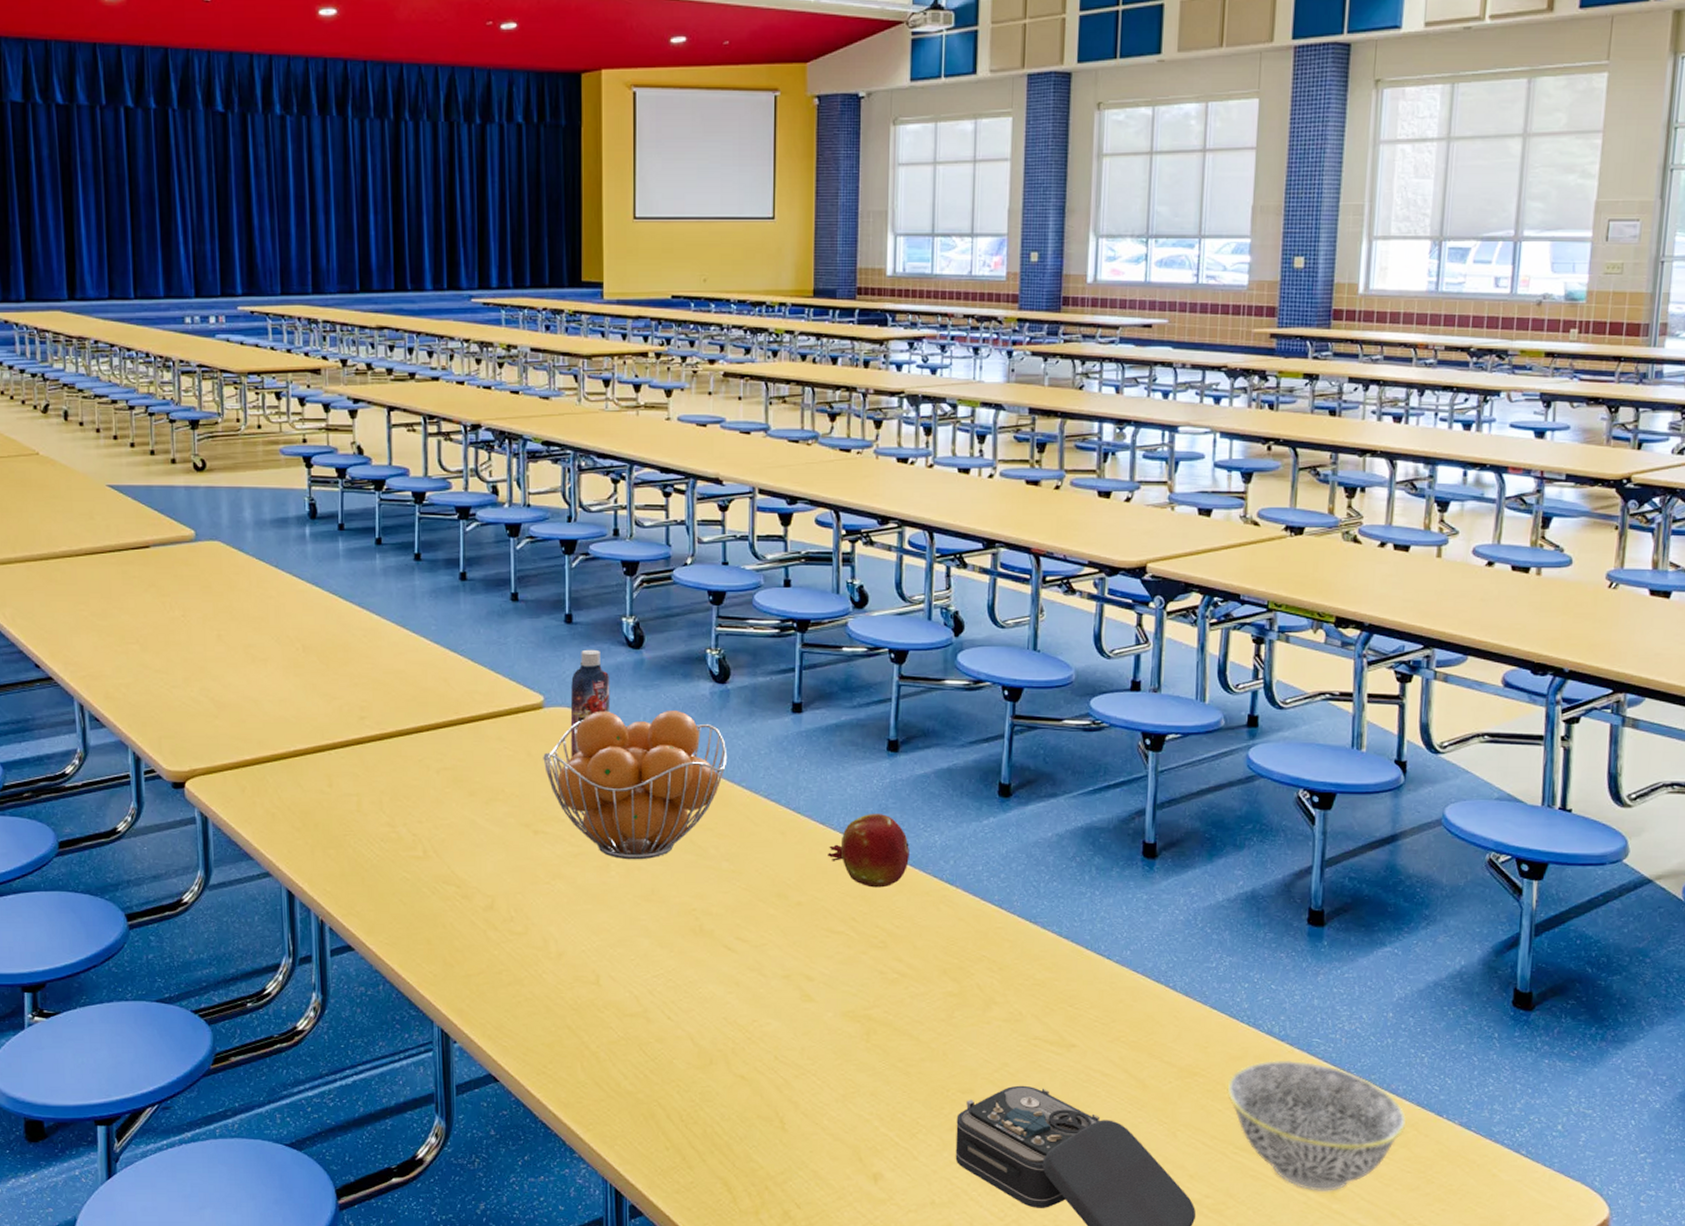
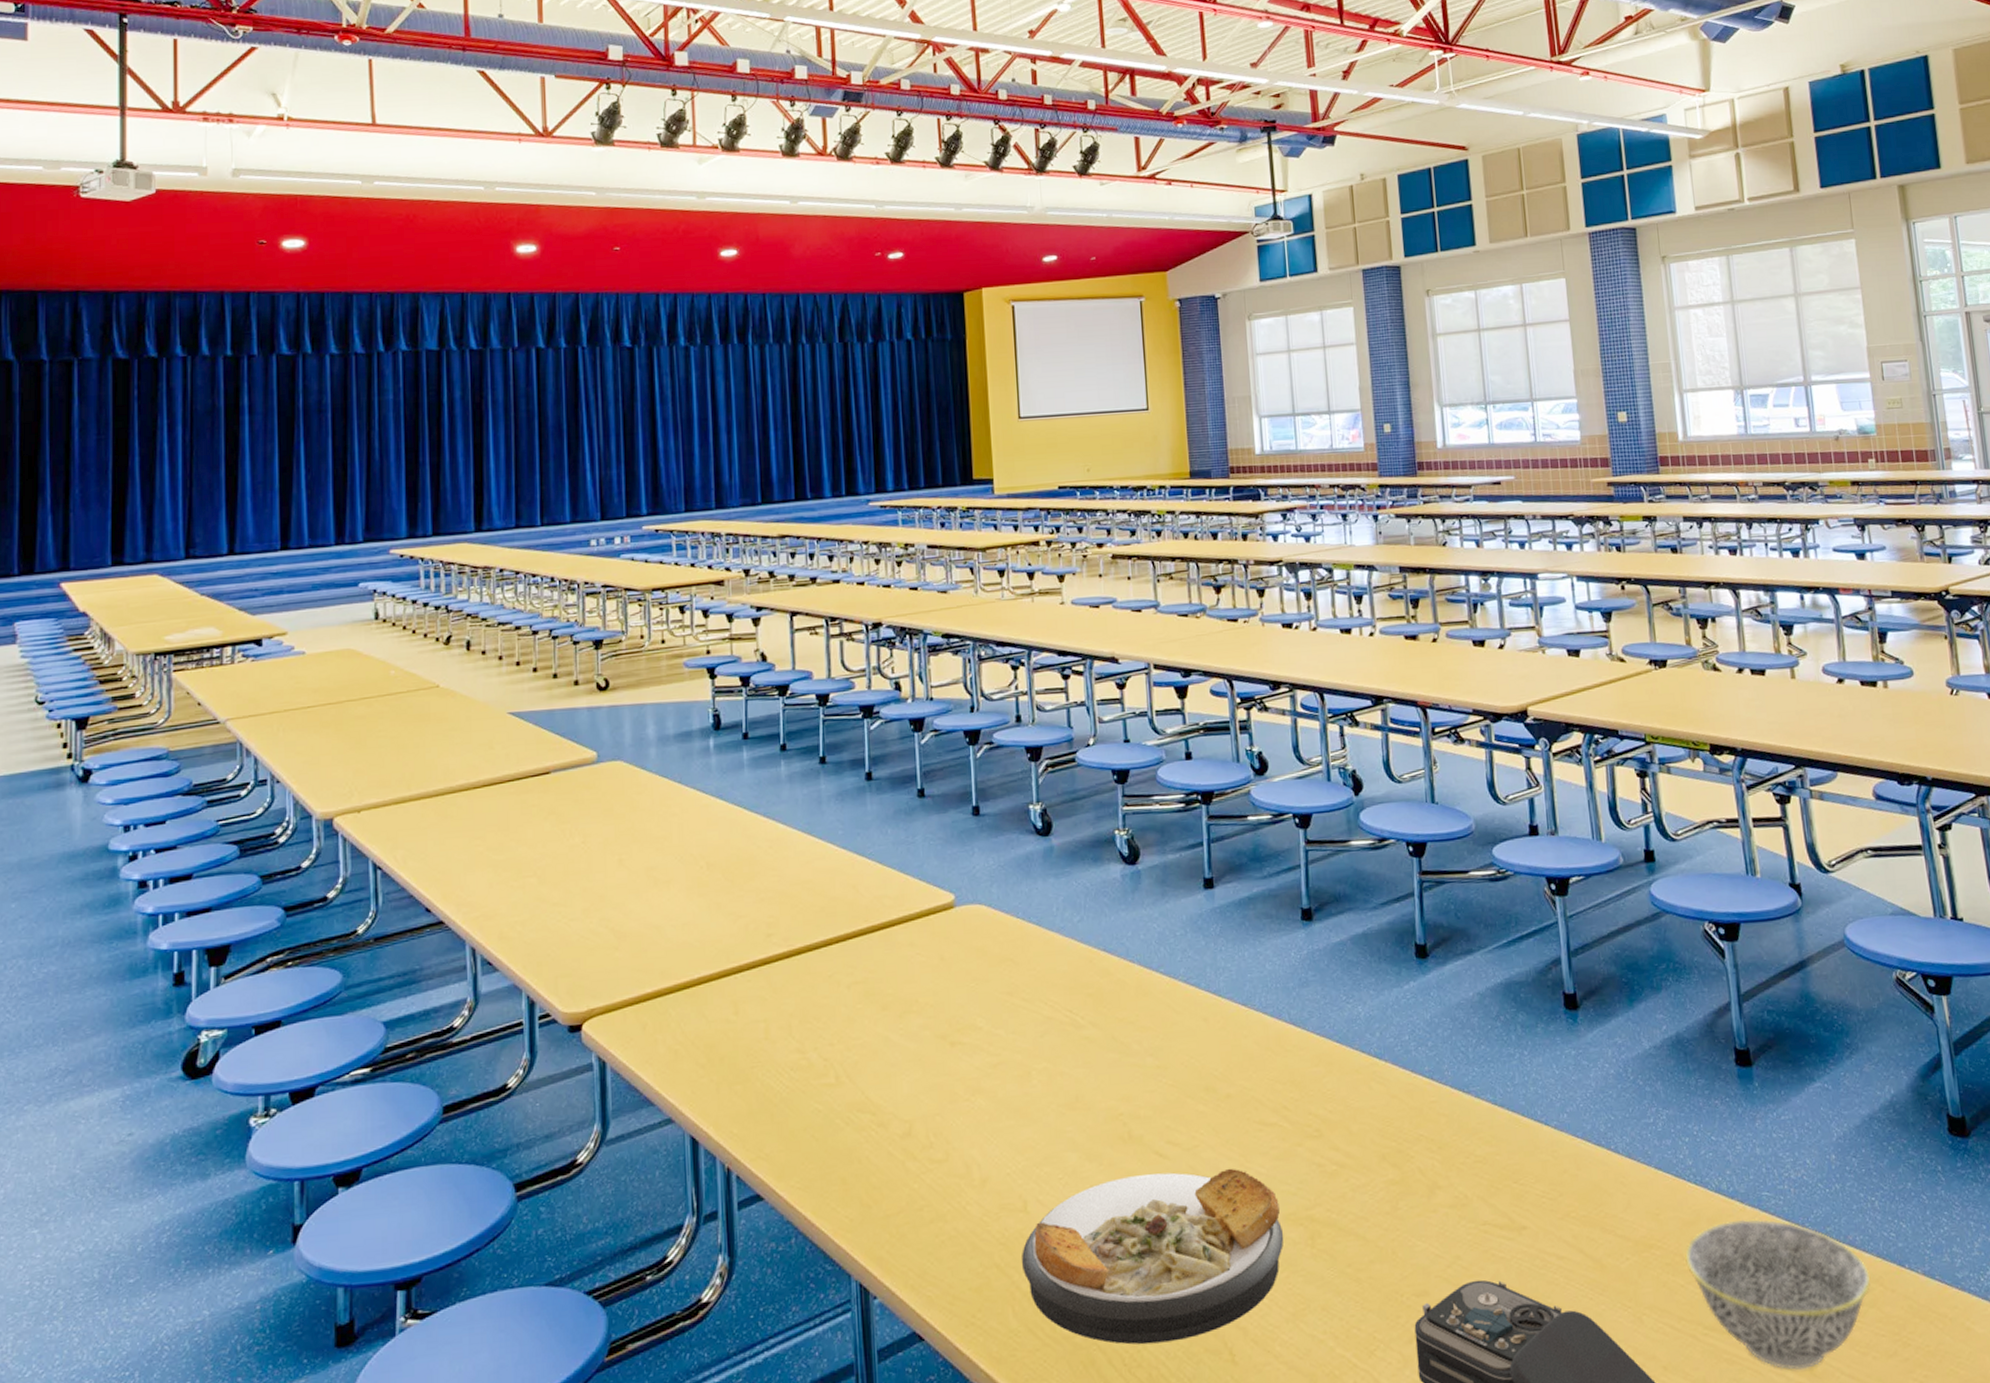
fruit basket: present [543,709,728,860] -> none [956,896,1144,1065]
bottle: present [570,649,610,757] -> none [981,840,1022,958]
plate: none [592,963,841,1106] -> present [1022,1168,1284,1345]
fruit: present [828,814,909,888] -> none [1253,988,1335,1071]

